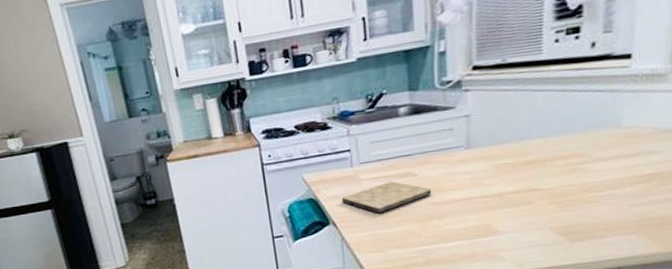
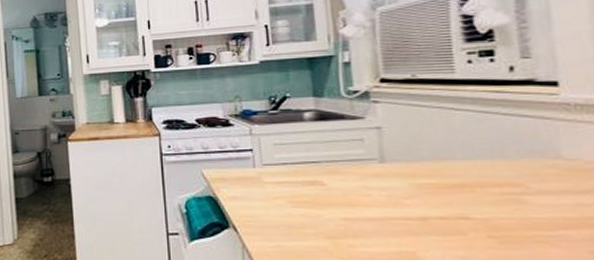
cutting board: present [341,181,431,214] -> none [242,188,343,223]

